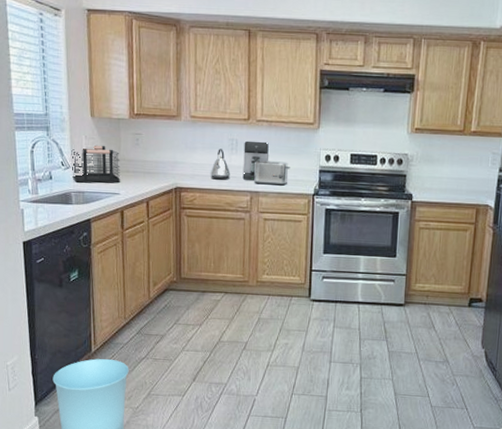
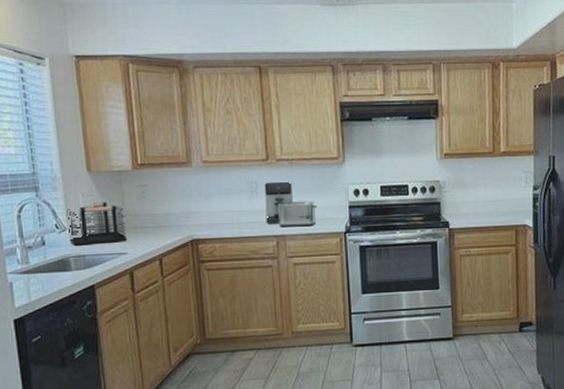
kettle: present [210,149,231,181] -> none [229,193,253,228]

